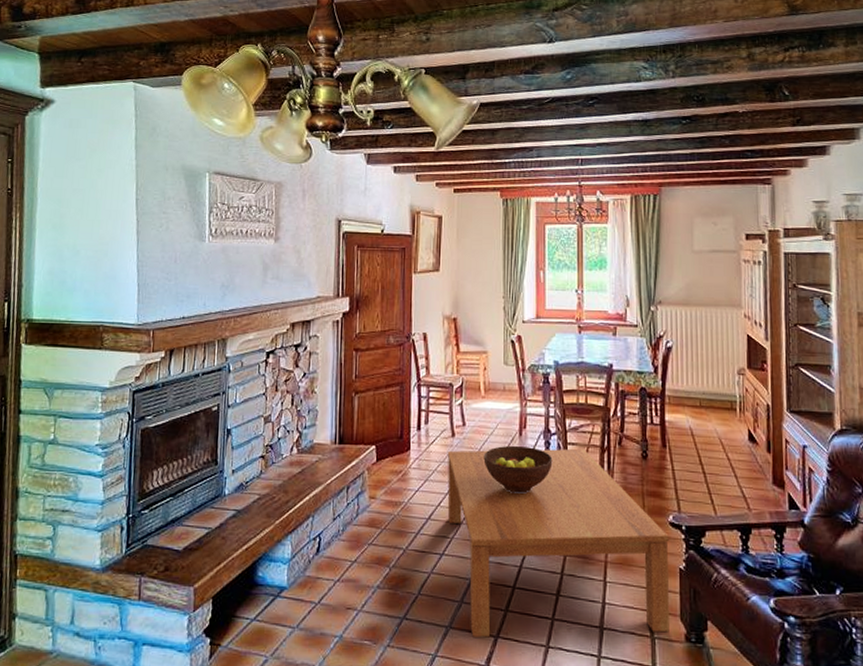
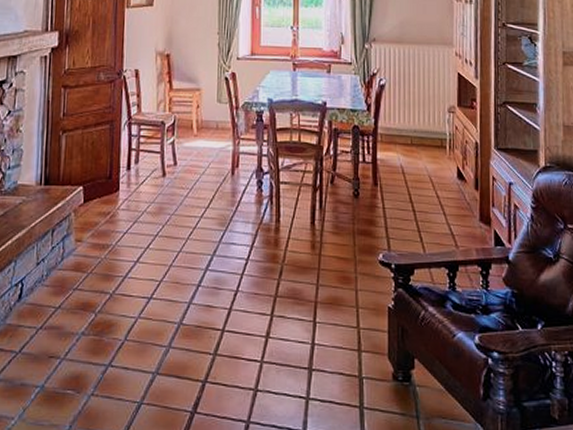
coffee table: present [447,448,669,638] -> none [156,187,378,383]
fruit bowl: present [483,445,553,493] -> none [194,184,265,234]

